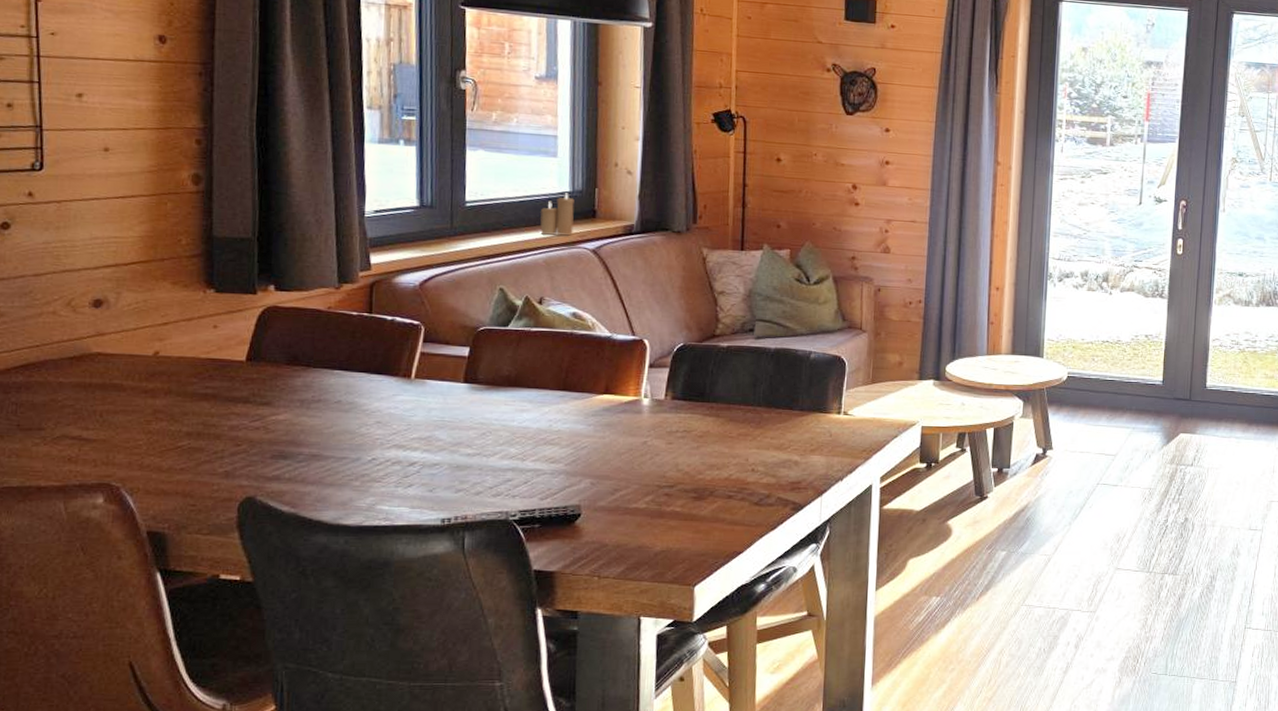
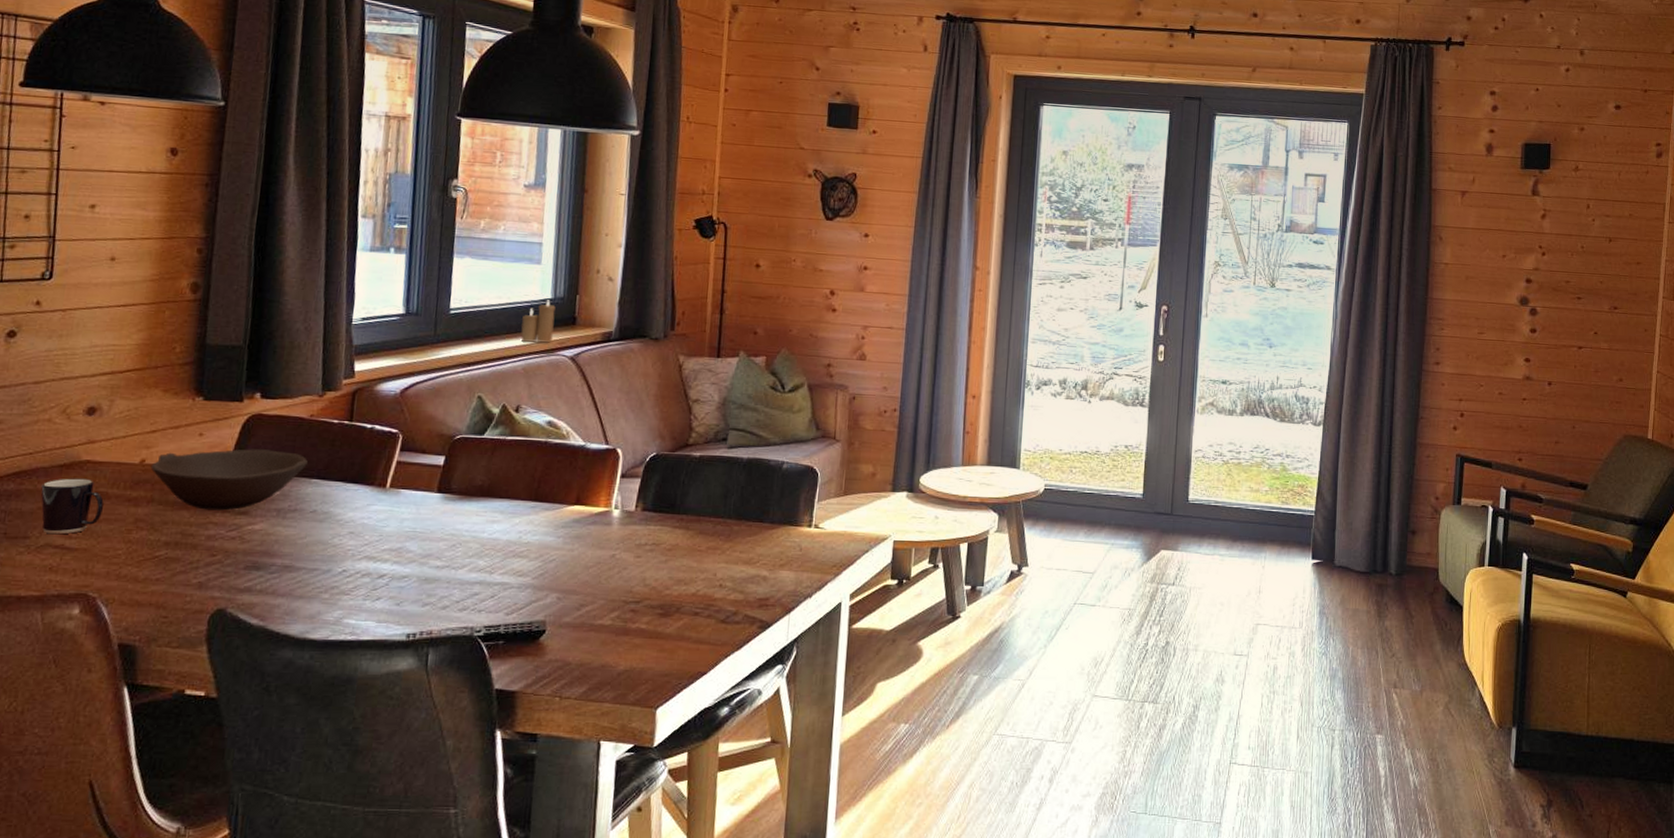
mug: none [52,370,119,426] -> present [41,478,104,535]
bowl: none [165,341,328,402] -> present [150,449,308,511]

